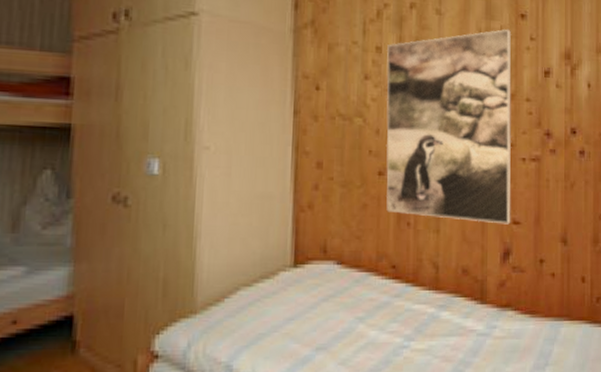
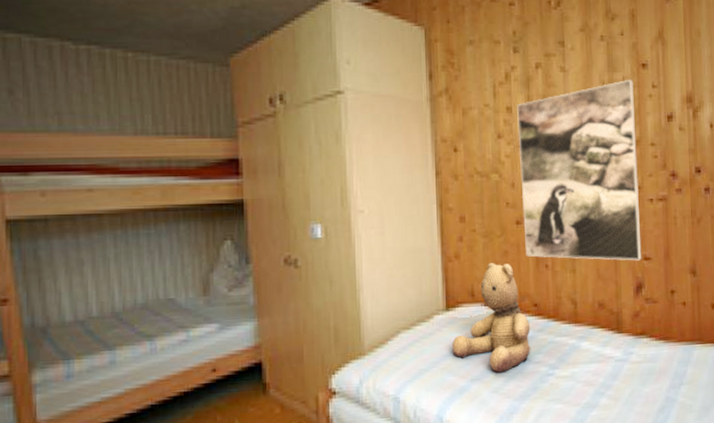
teddy bear: none [297,215,387,343] -> present [452,262,531,374]

